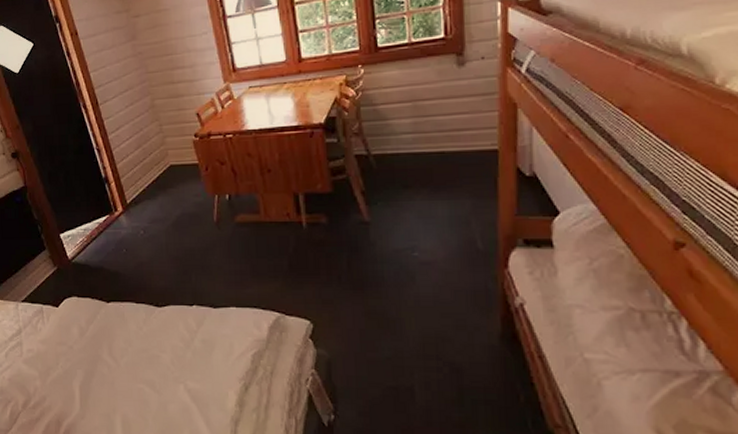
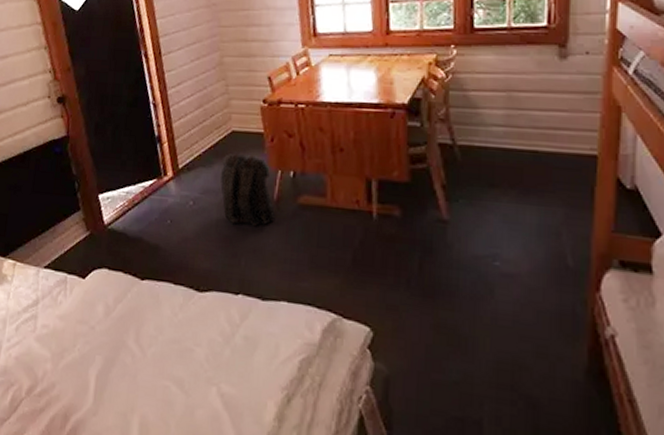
backpack: none [164,184,218,247] -> present [220,153,276,227]

